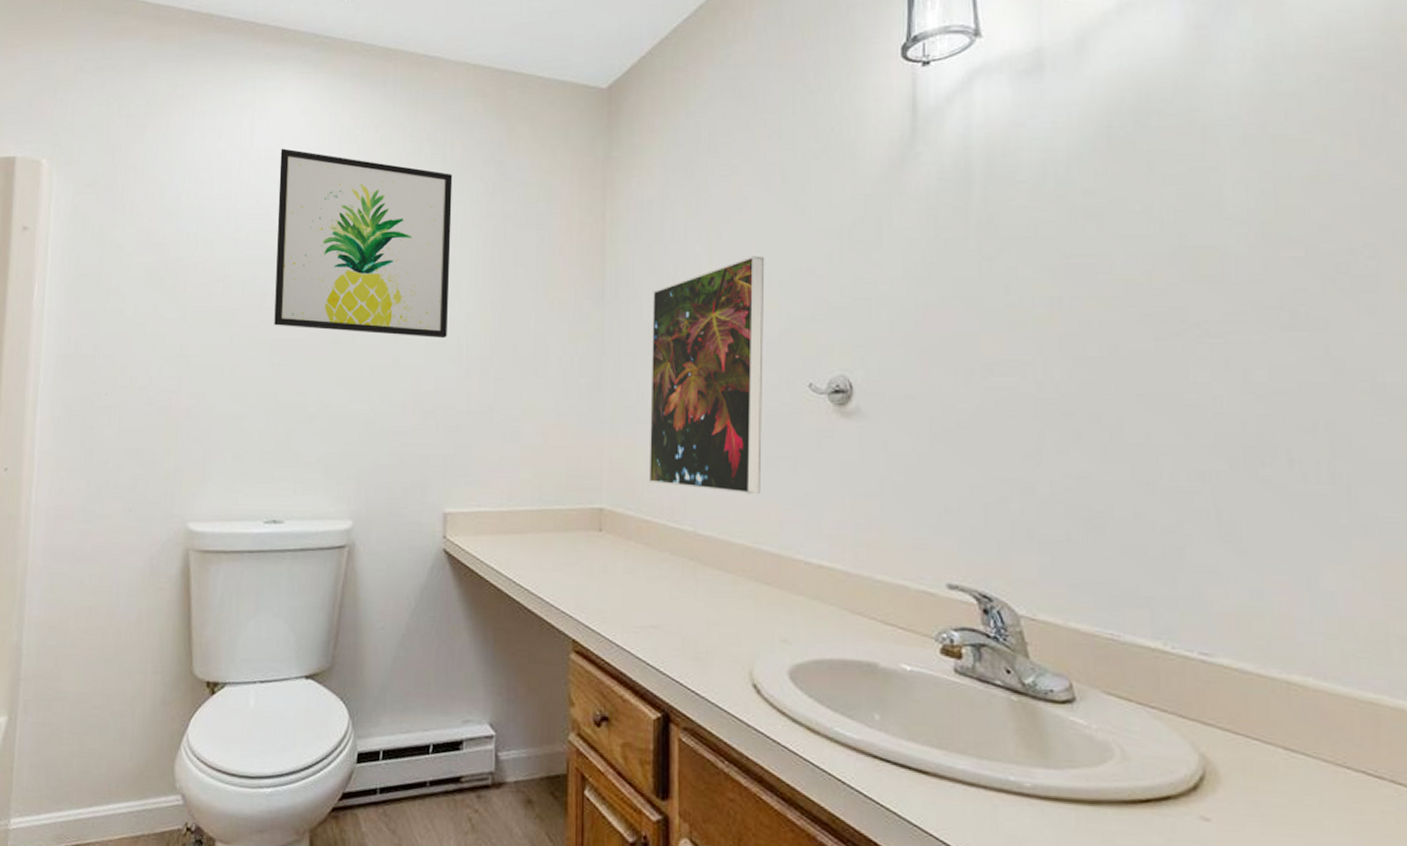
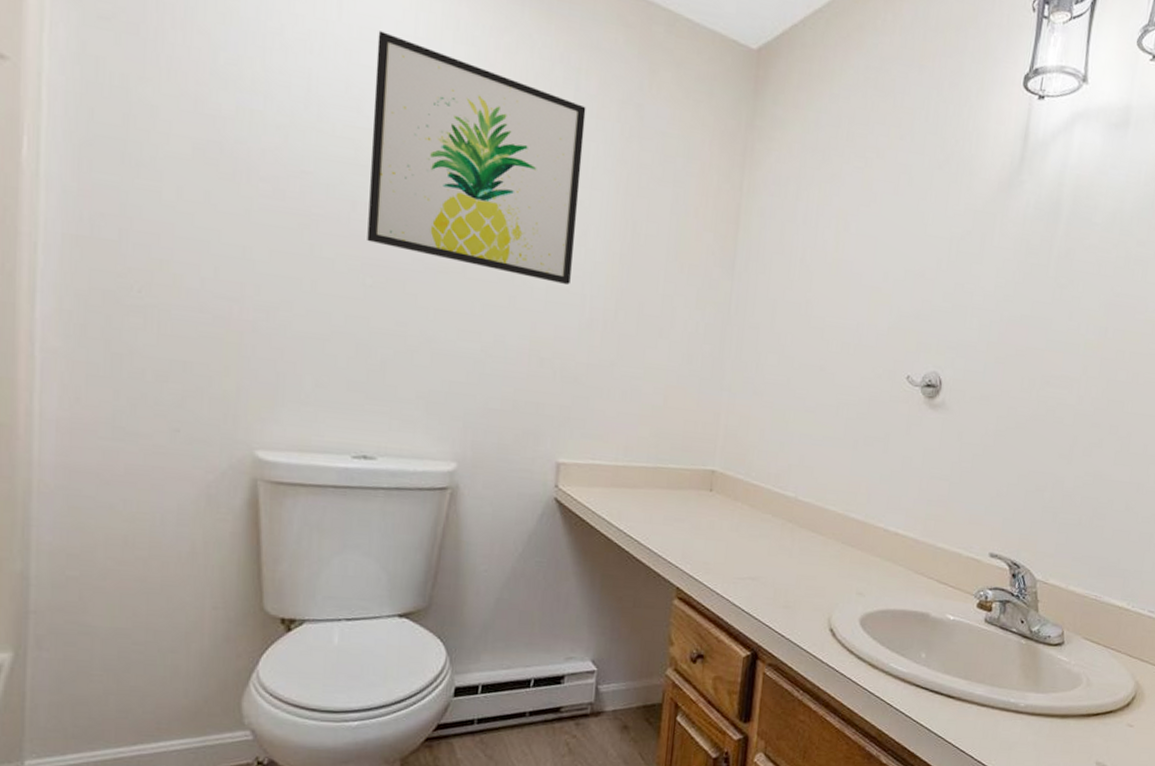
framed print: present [648,256,765,495] -> none [759,250,885,470]

